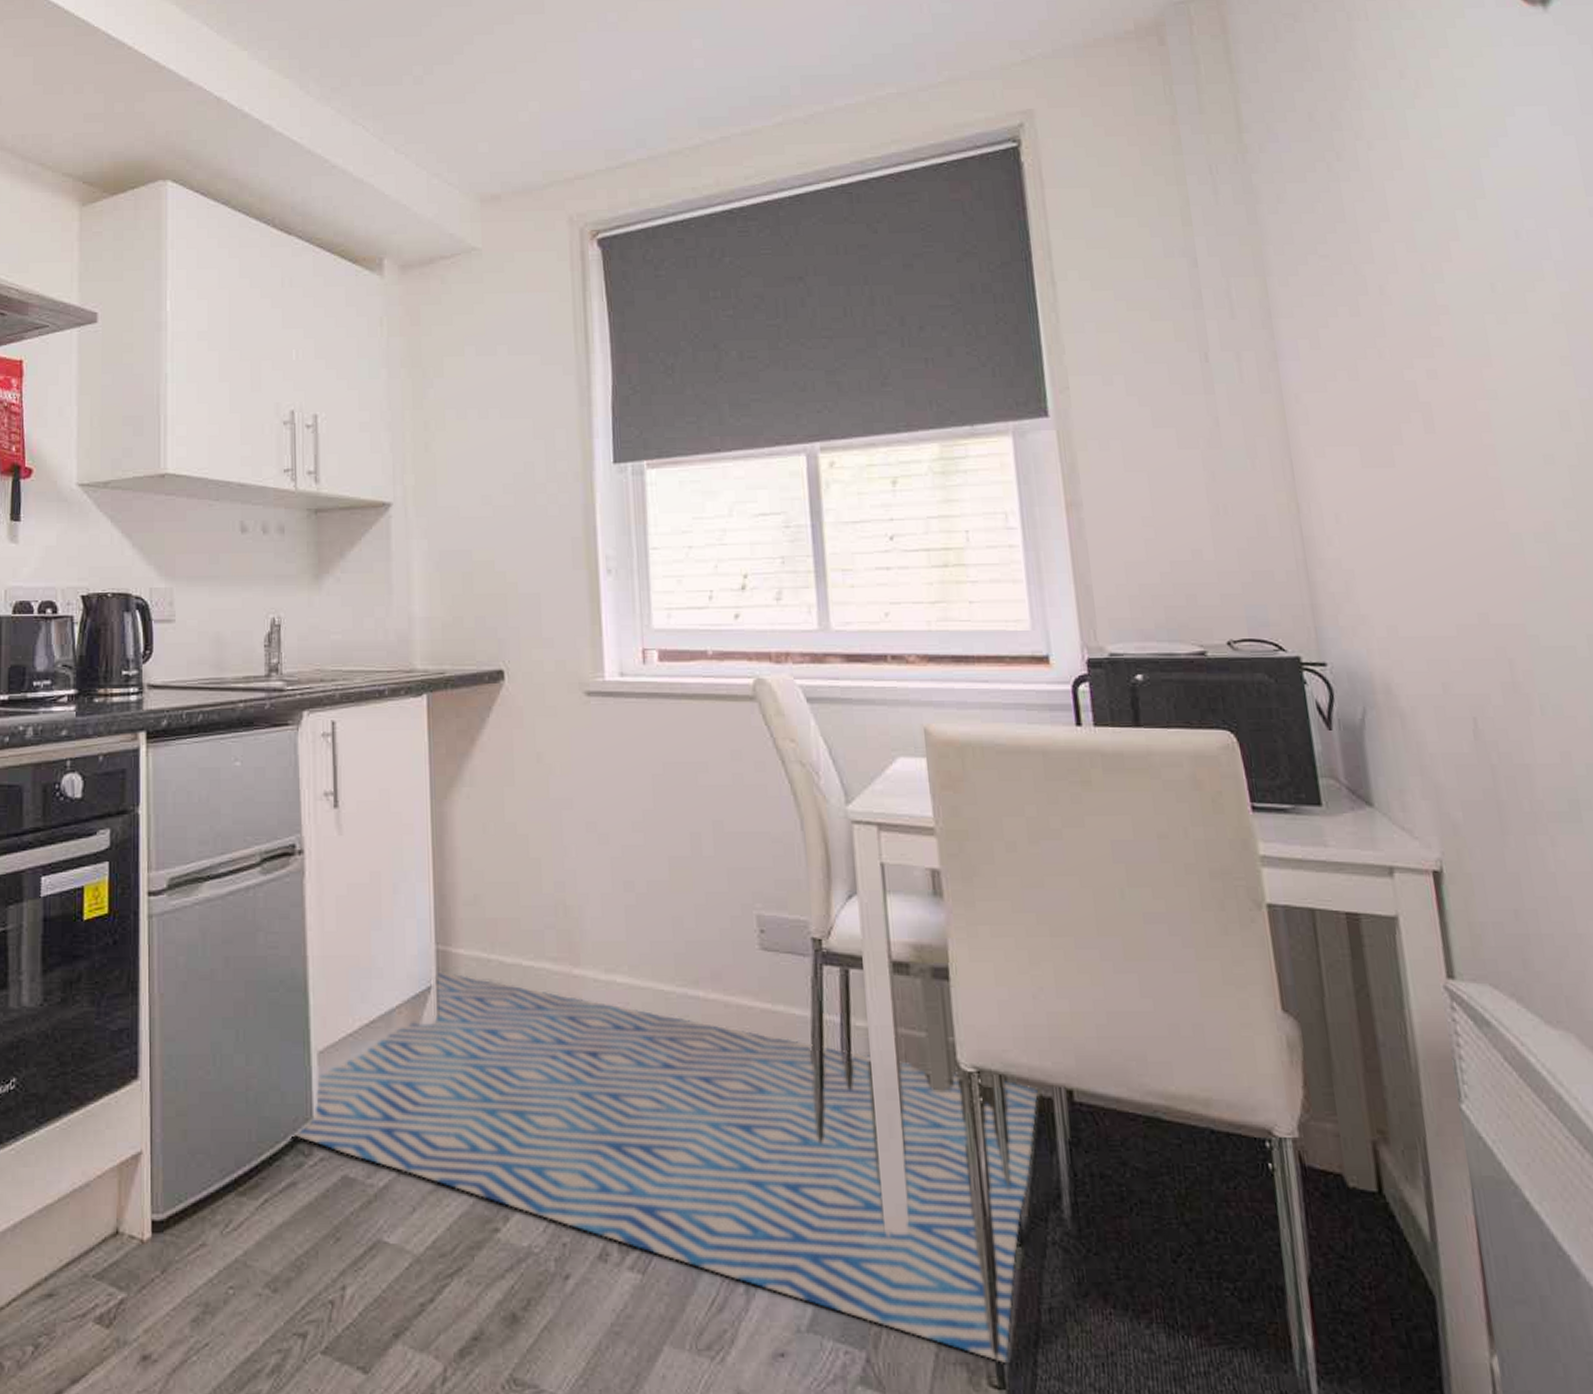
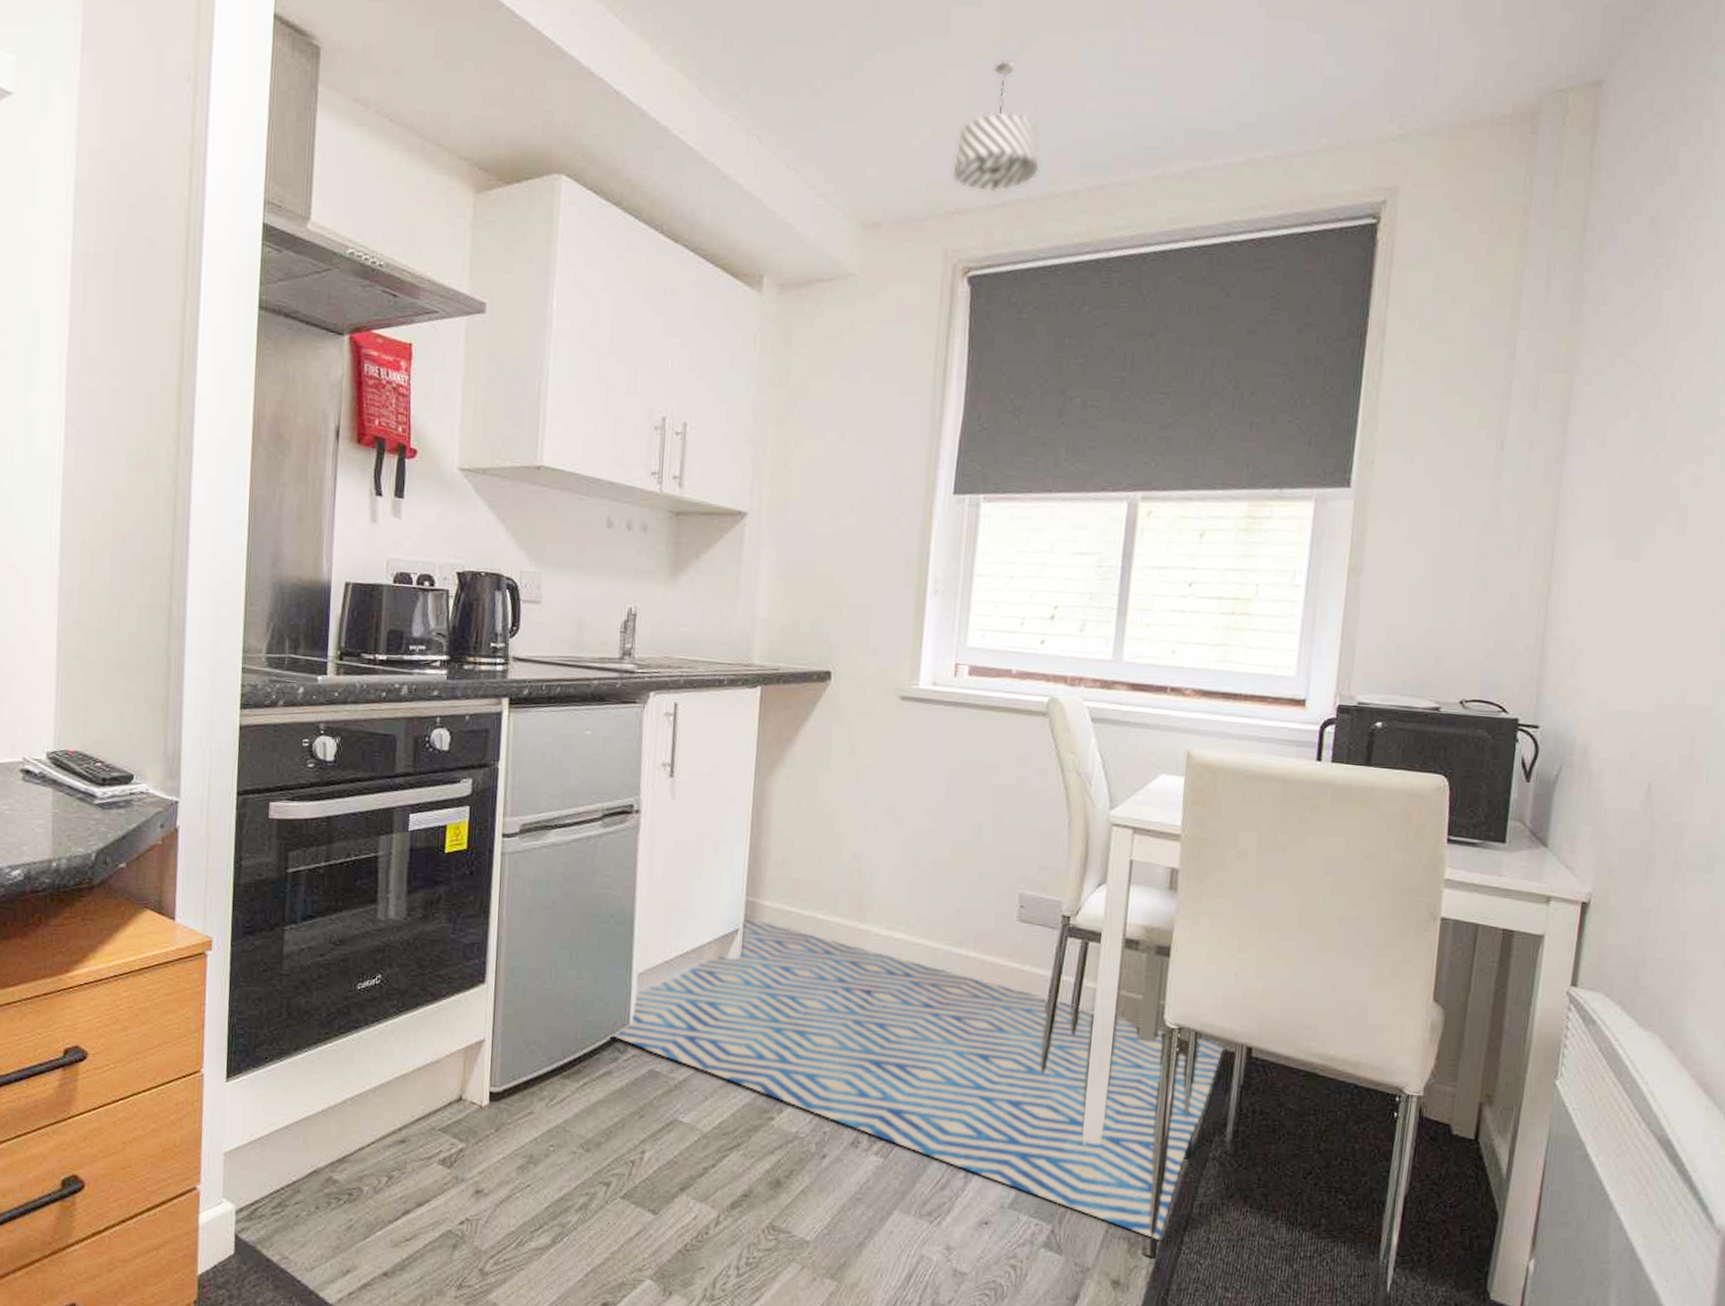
pendant light: none [565,30,656,156] -> present [951,60,1041,192]

